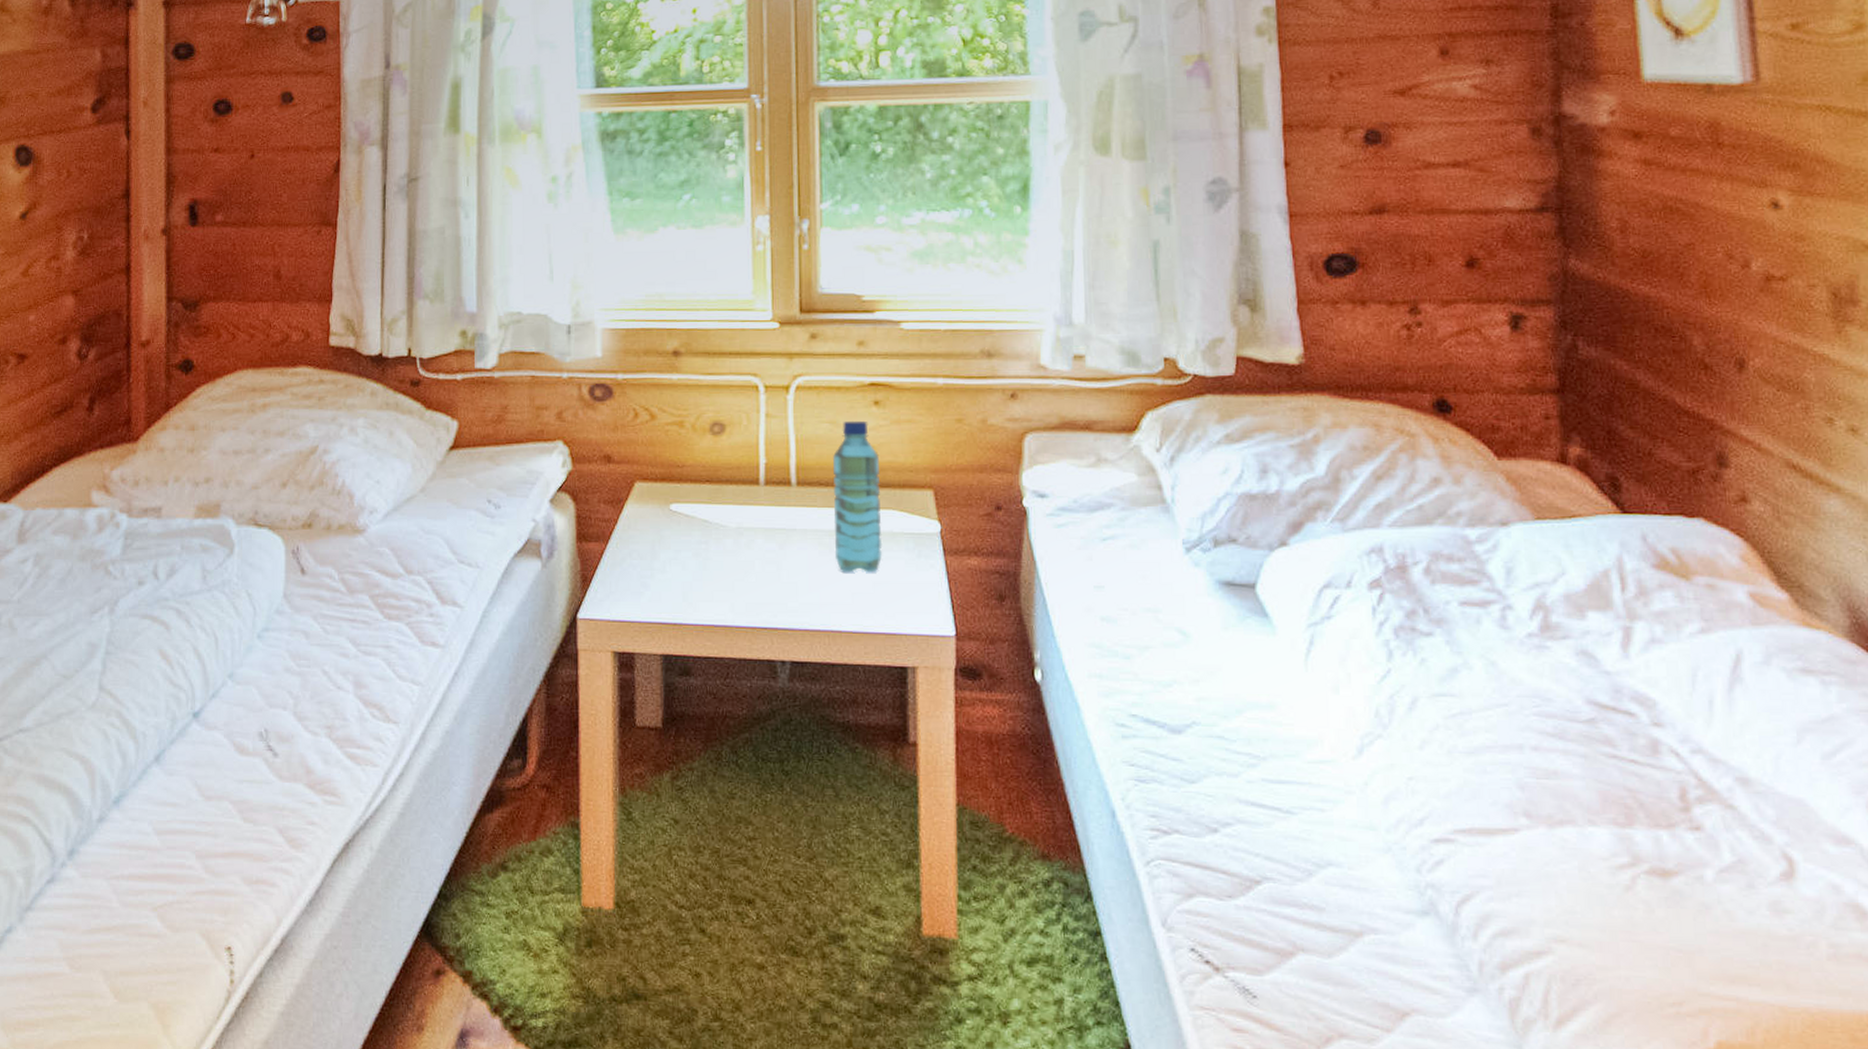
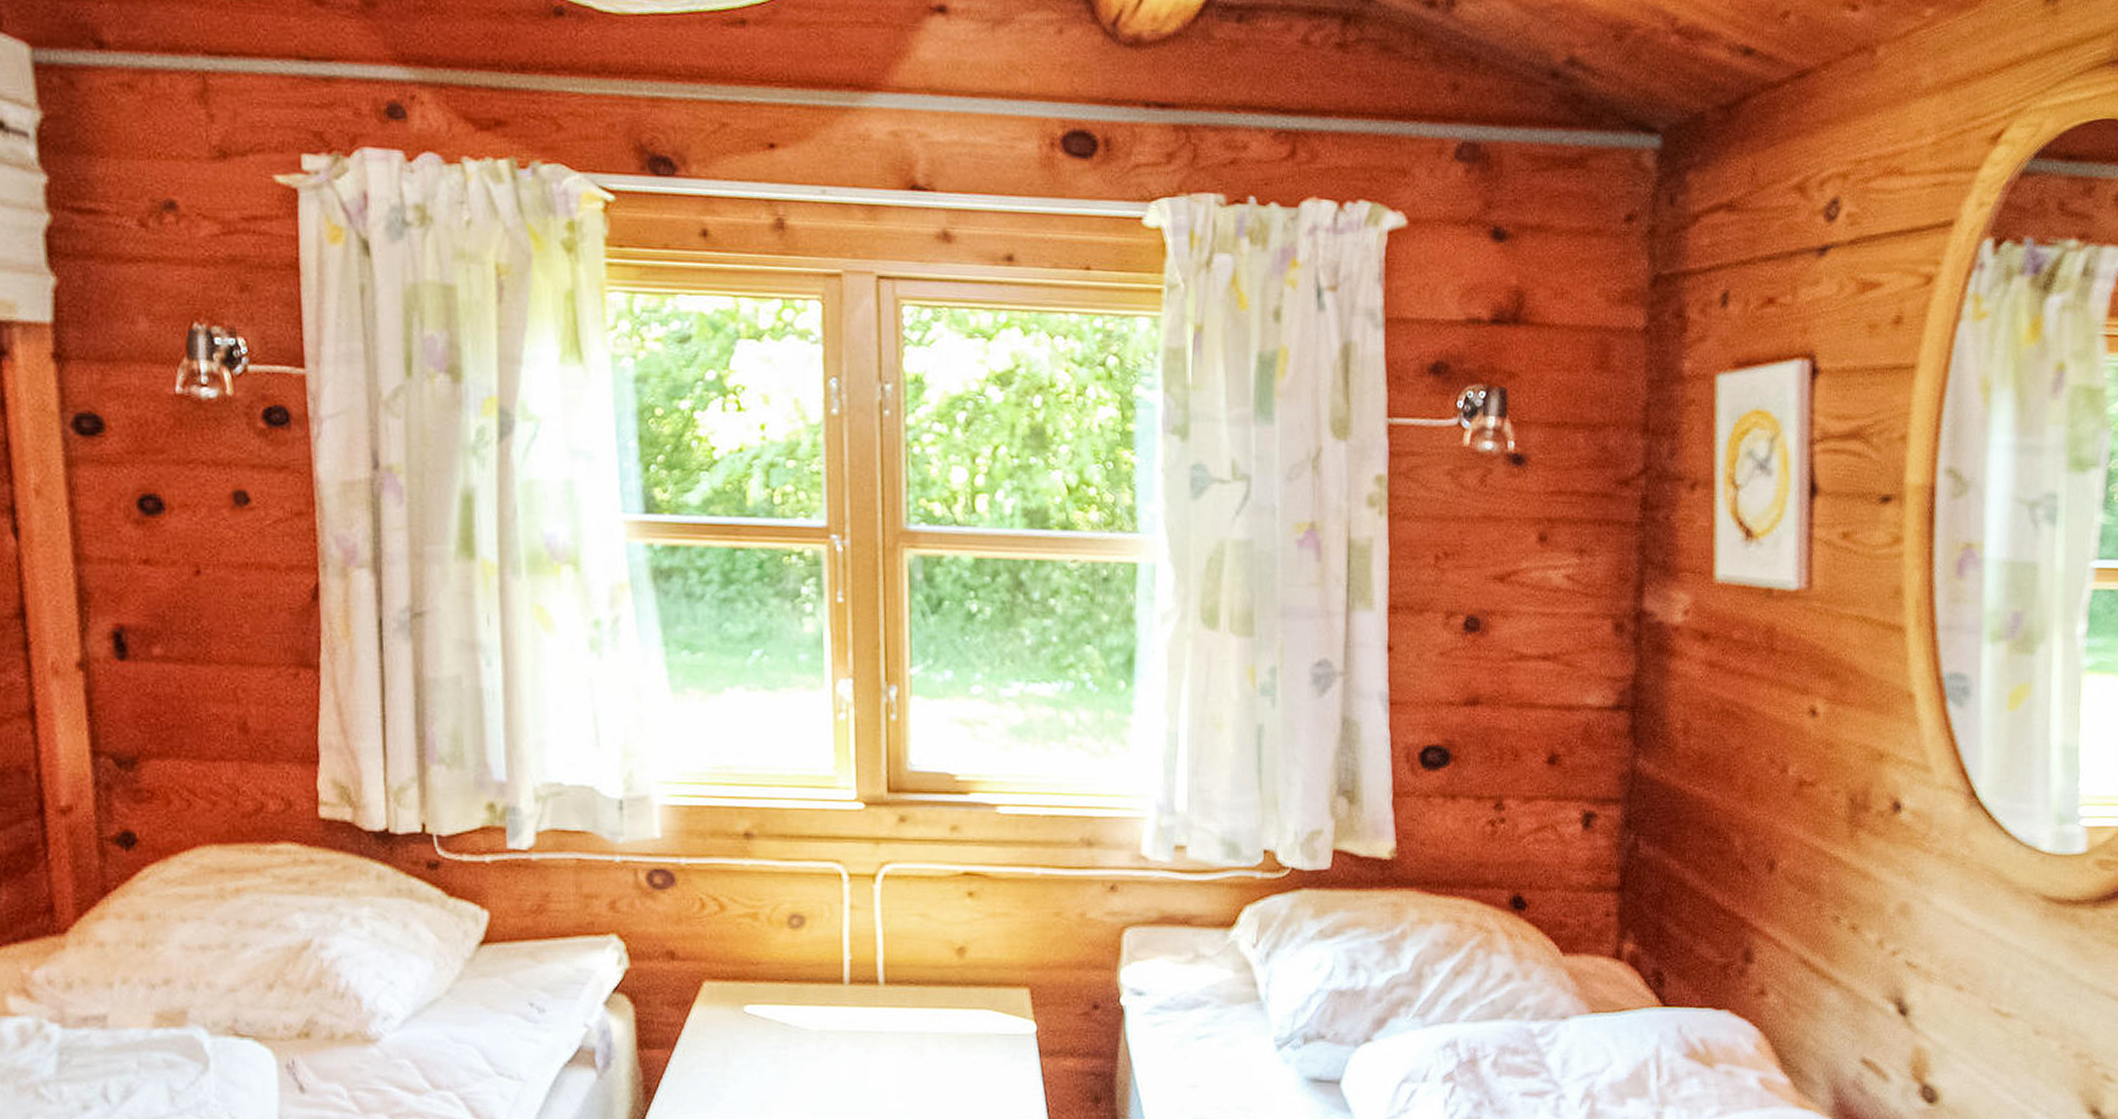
water bottle: present [833,420,883,573] -> none [924,913,976,1077]

